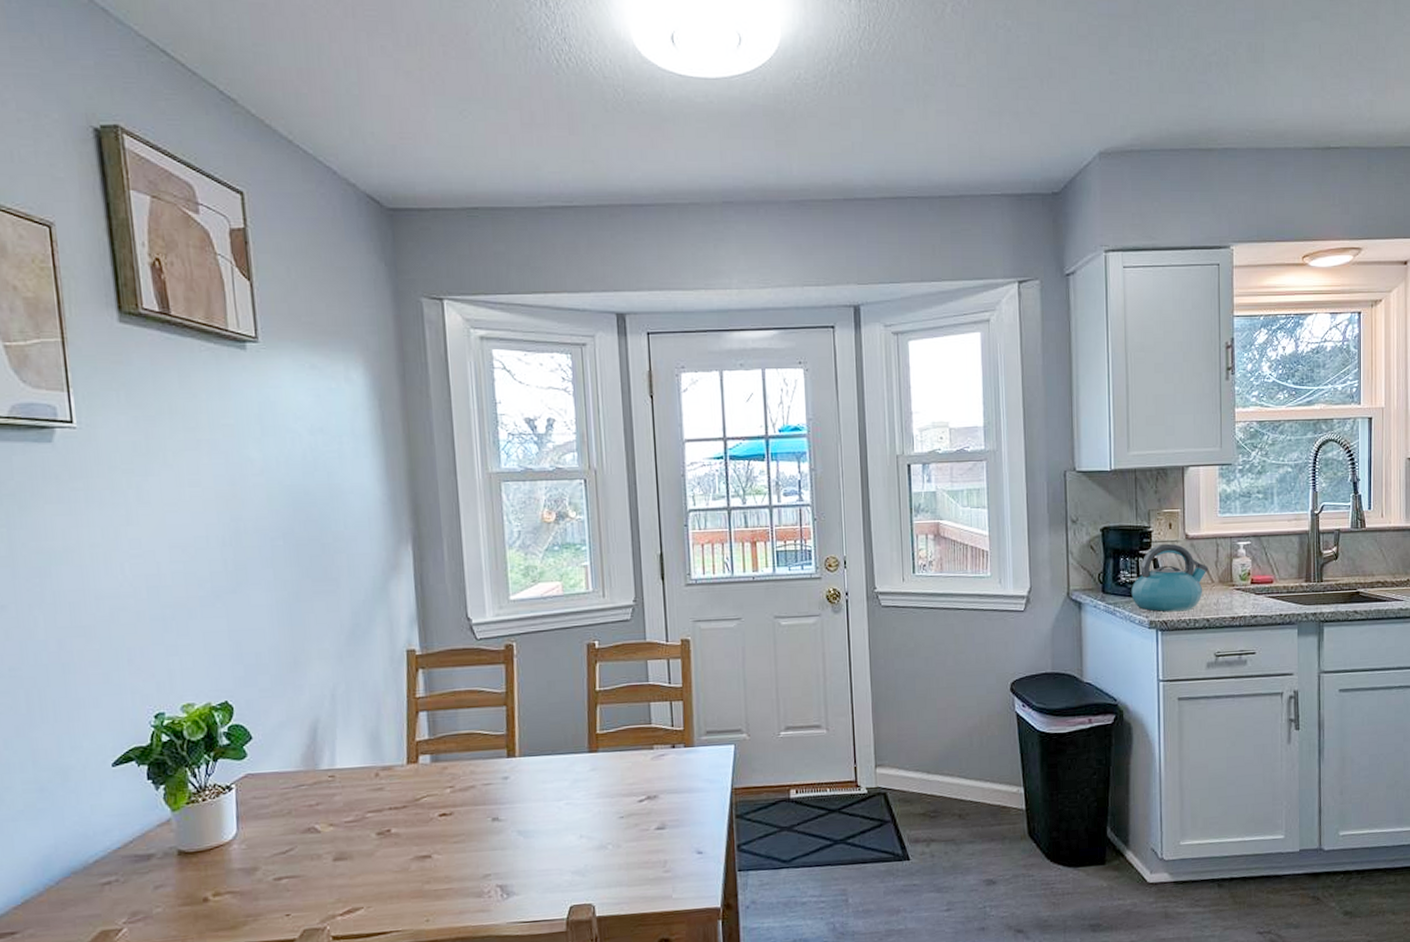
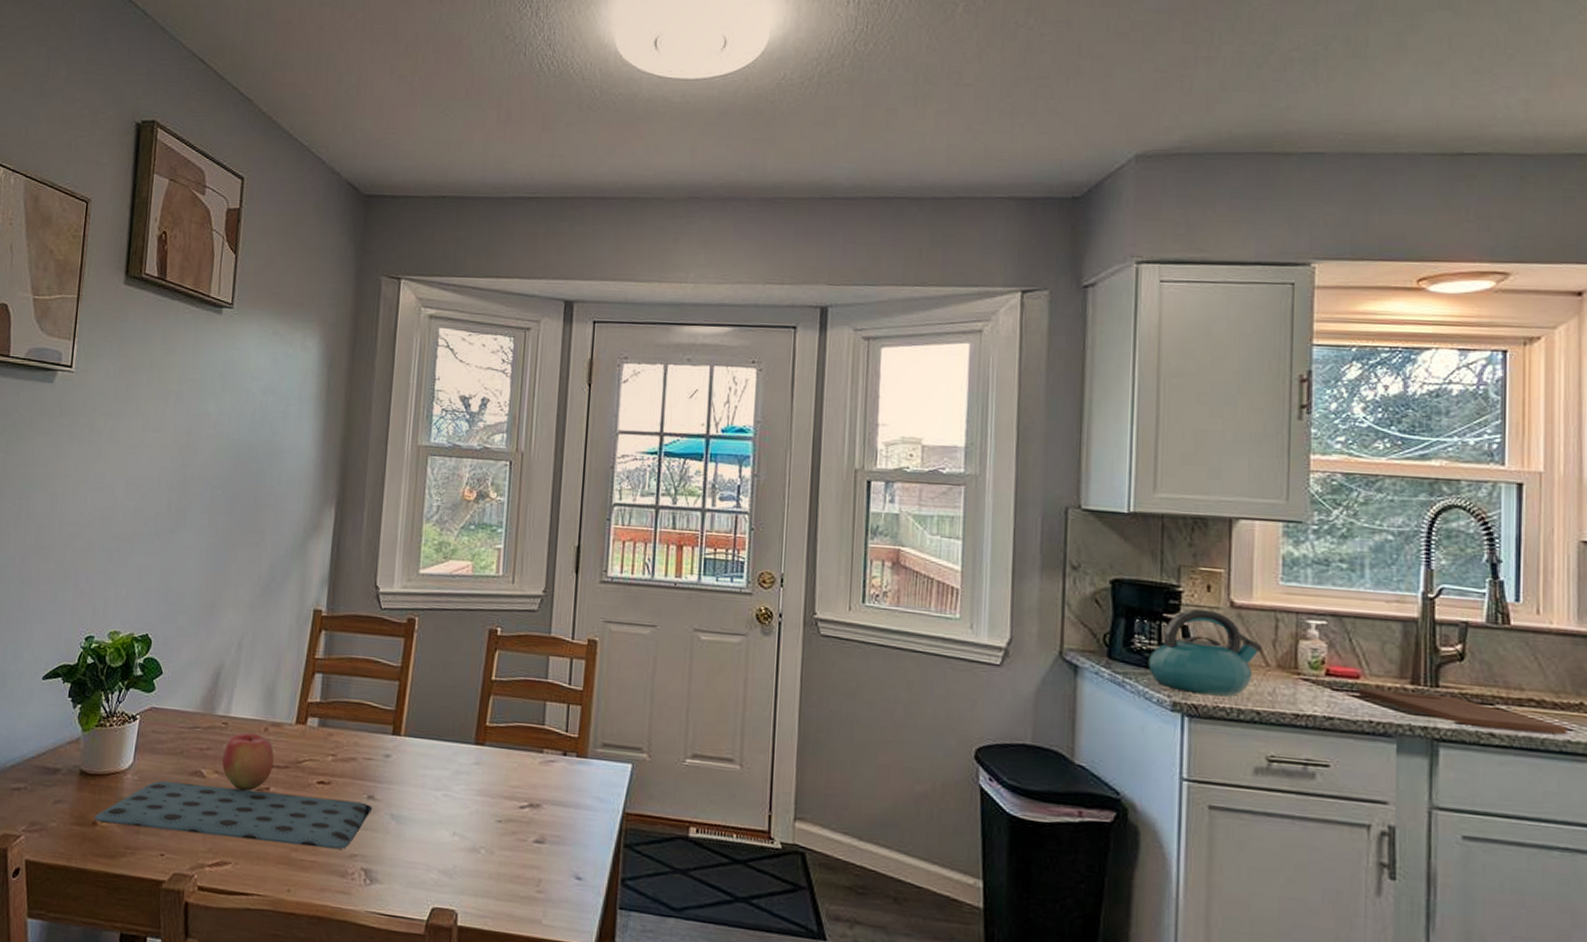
placemat: none [204,825,499,898] -> present [94,781,373,850]
apple: none [335,780,391,838] -> present [222,732,275,791]
cutting board: none [1272,587,1400,608] -> present [1358,688,1567,735]

